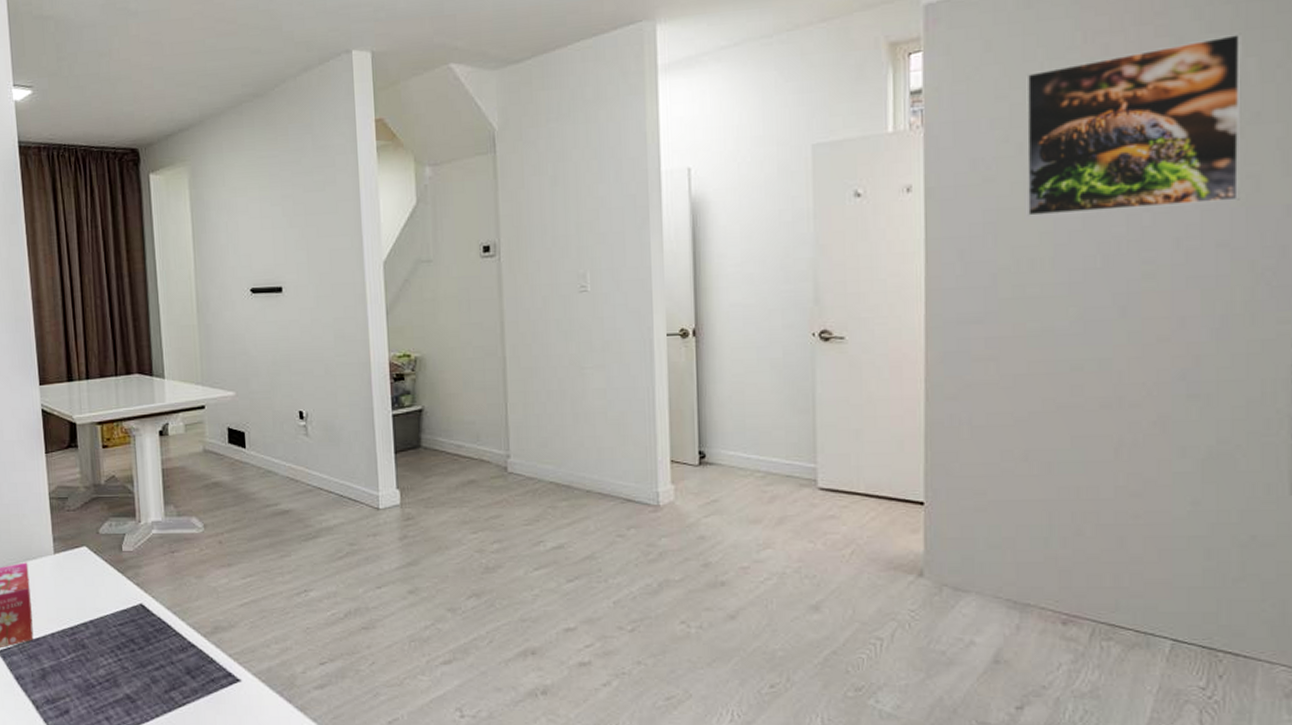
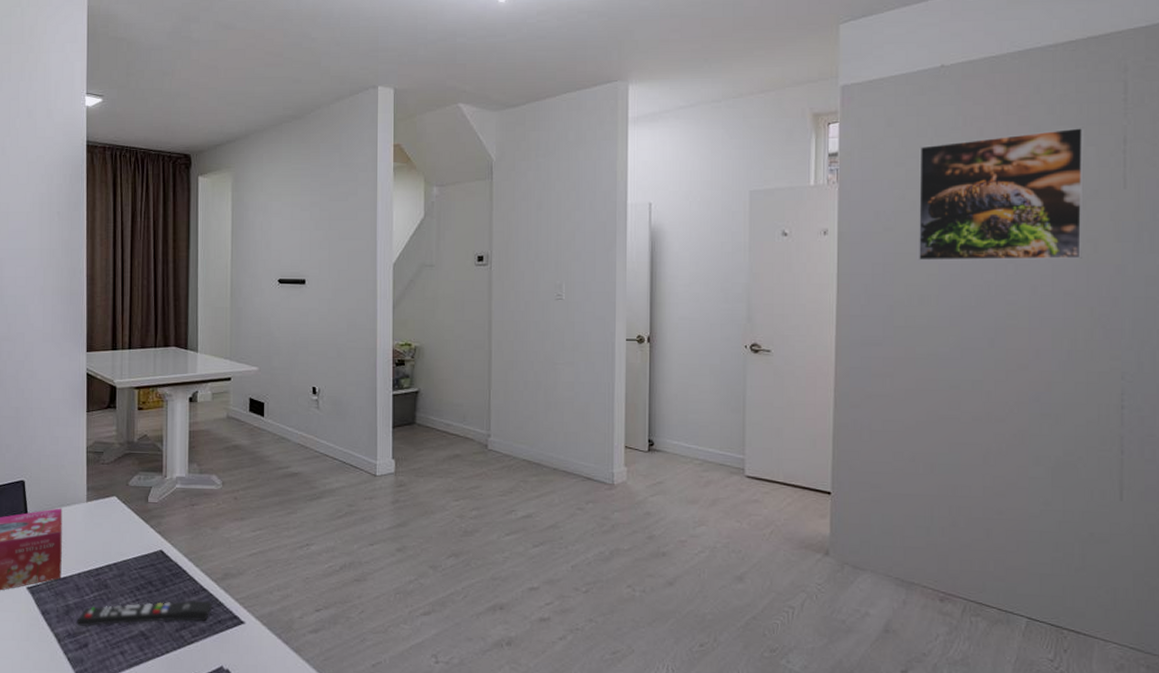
remote control: none [53,657,204,692] -> present [75,600,213,627]

